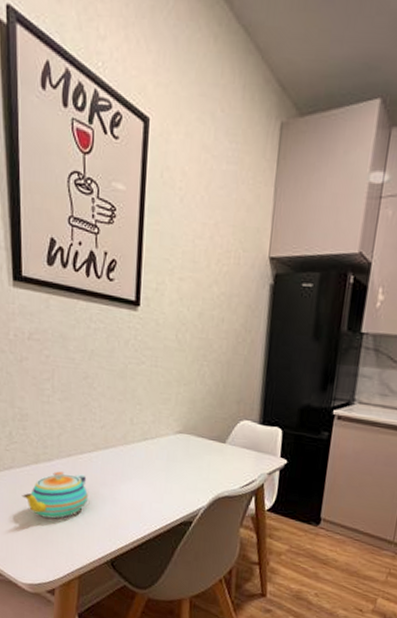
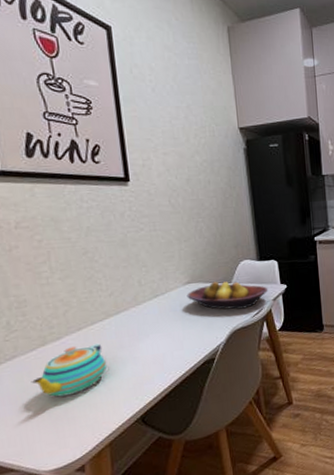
fruit bowl: none [176,437,265,476] -> present [186,281,268,310]

